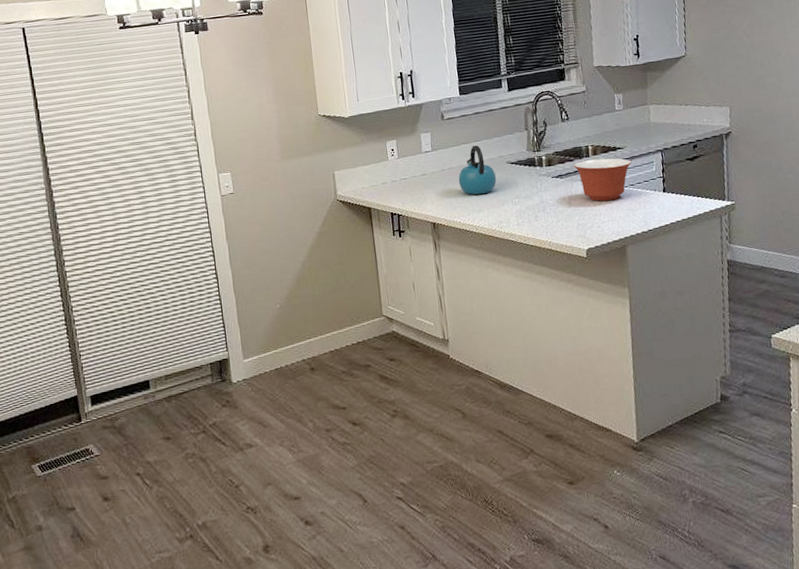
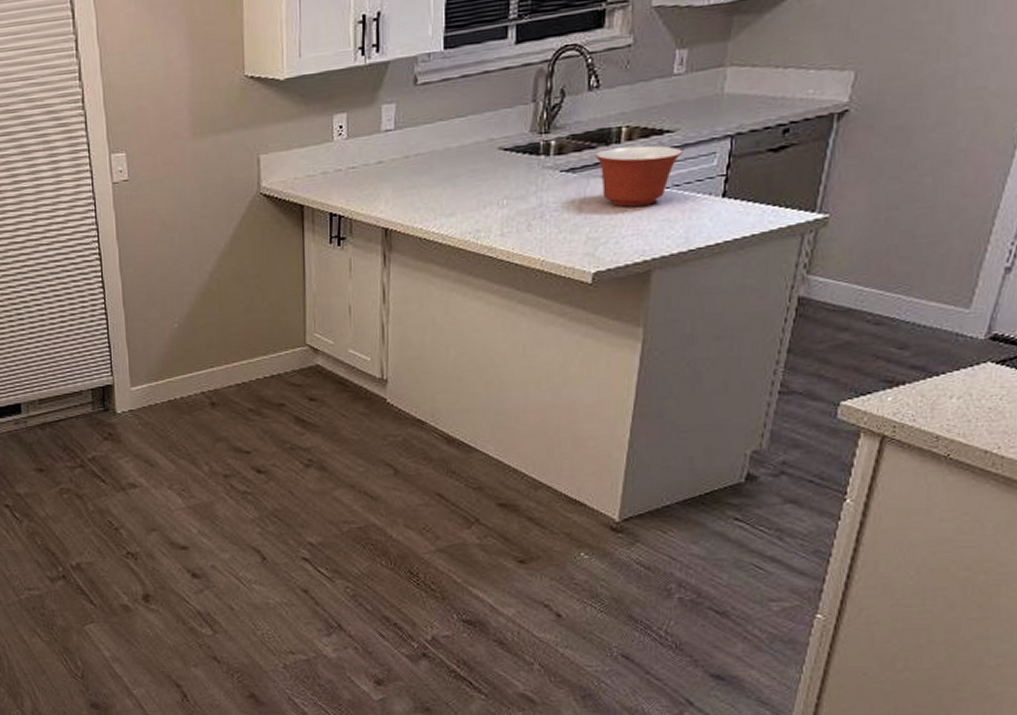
kettle: present [458,145,496,195] -> none [427,123,480,193]

